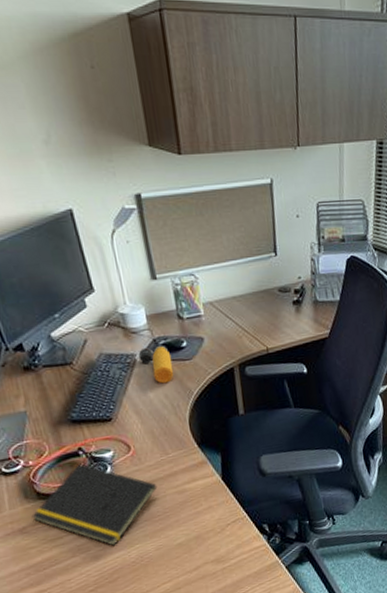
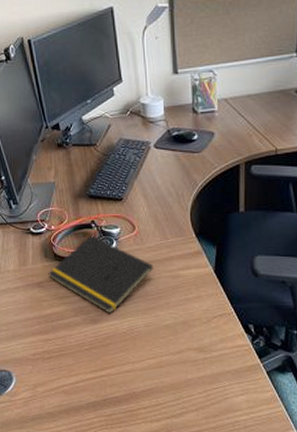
water bottle: present [138,345,174,384] -> none [152,136,183,173]

